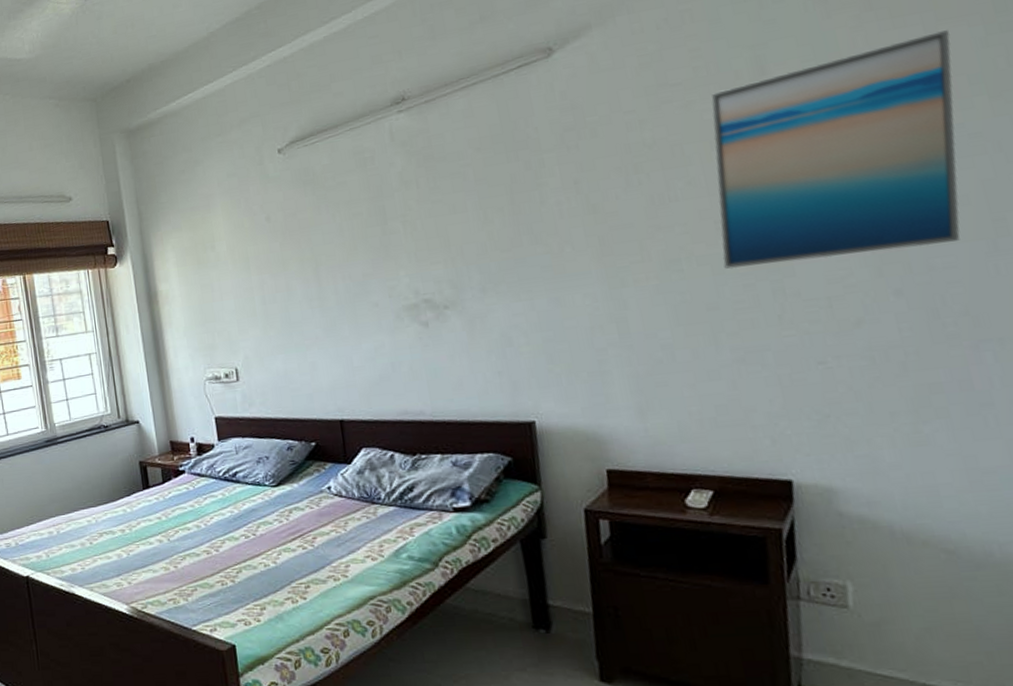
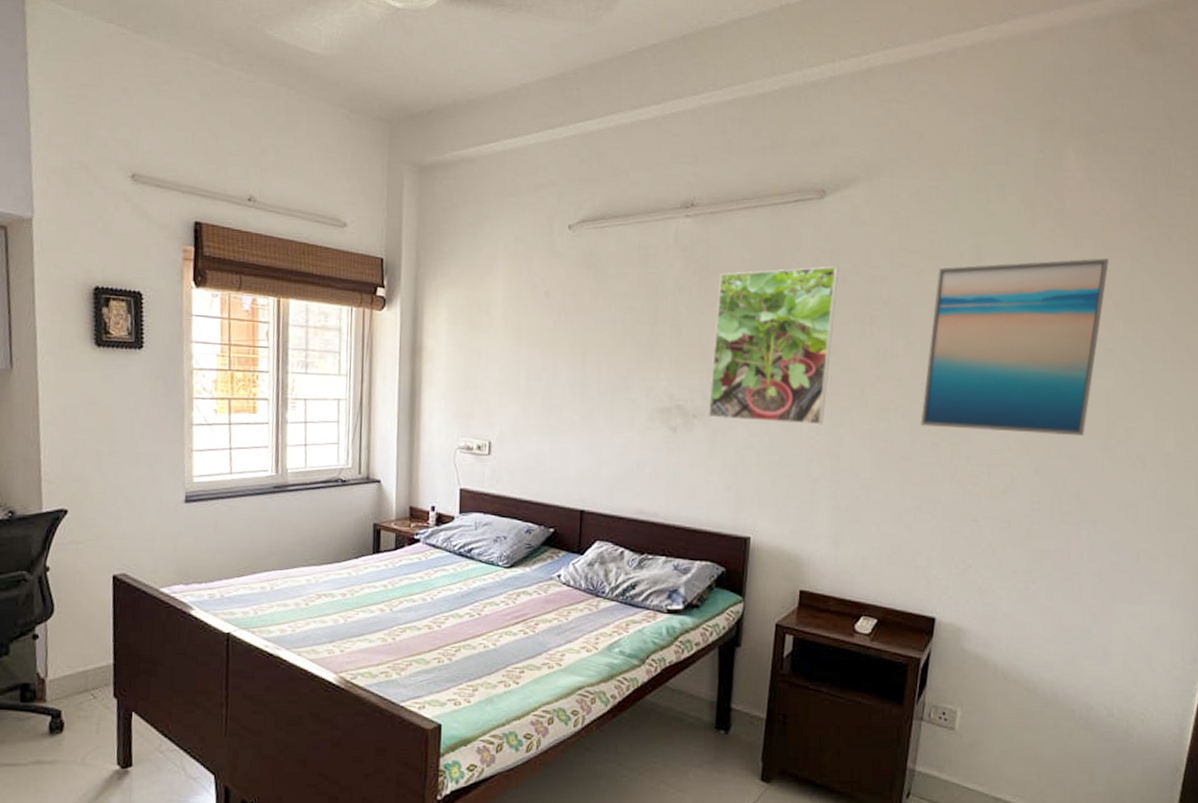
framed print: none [447,121,599,306] -> present [708,266,839,425]

